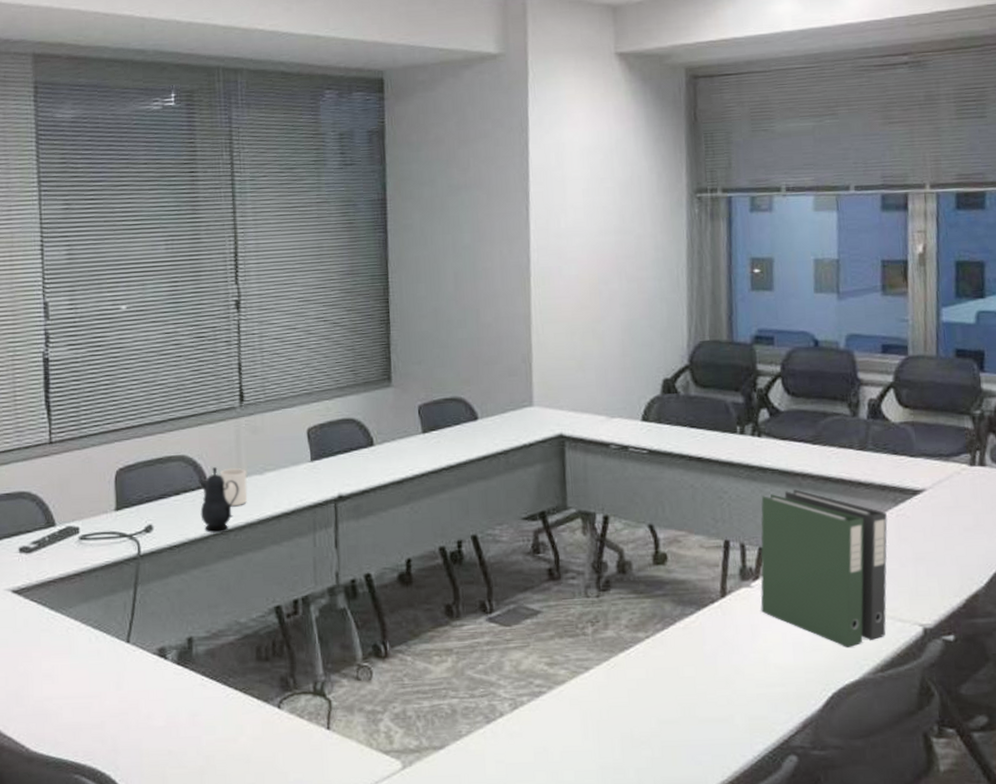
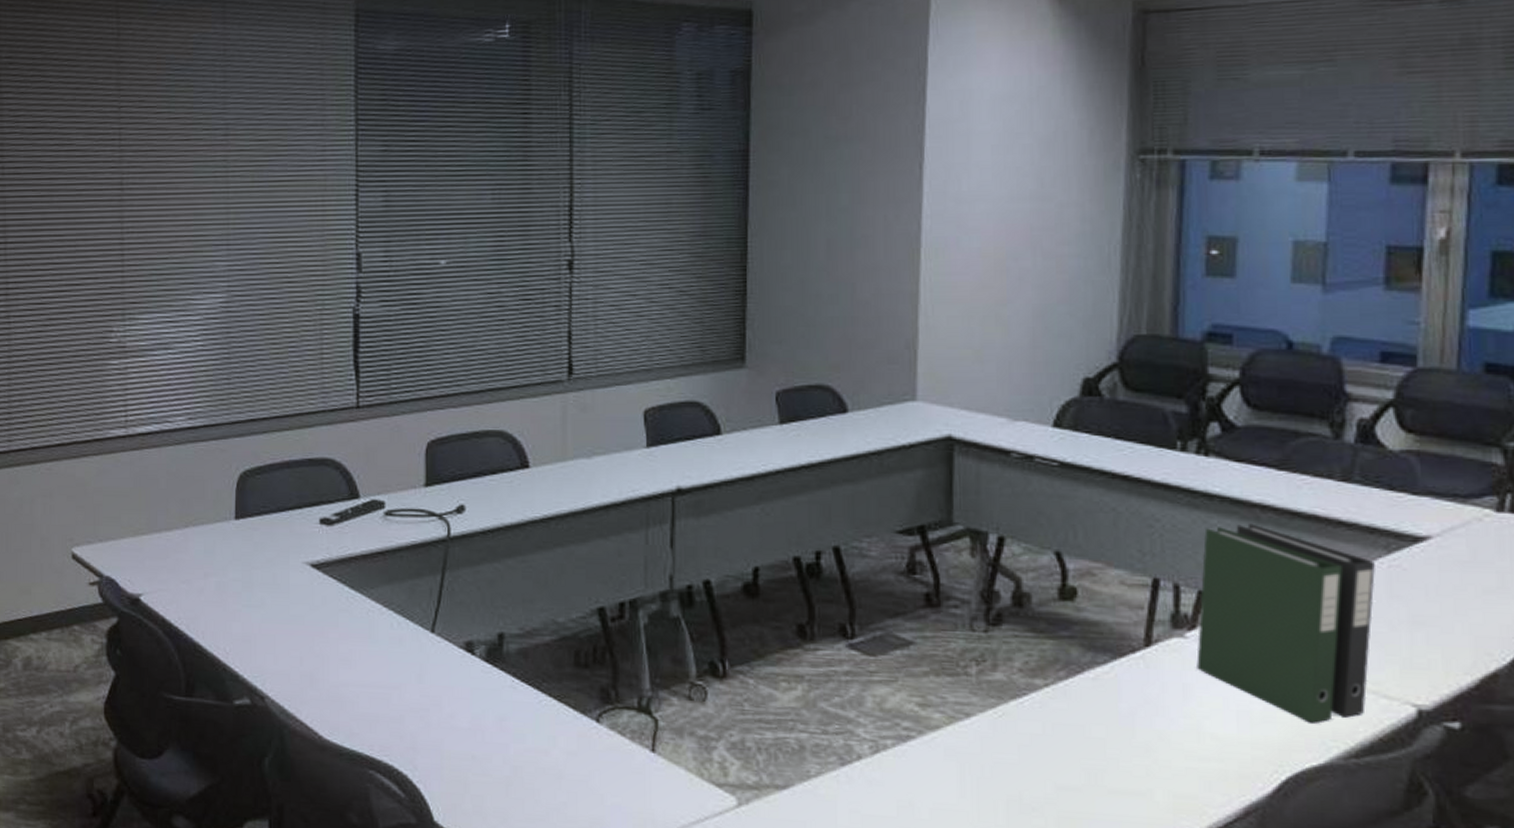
coffeepot: present [197,467,239,534] -> none [517,446,563,521]
cup: present [219,468,248,506] -> none [542,449,572,491]

